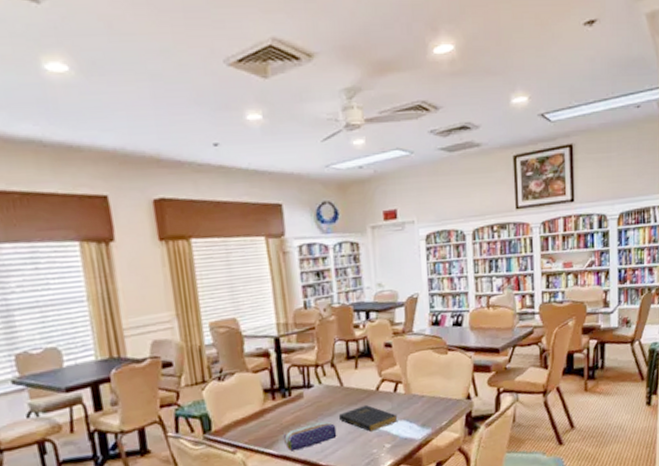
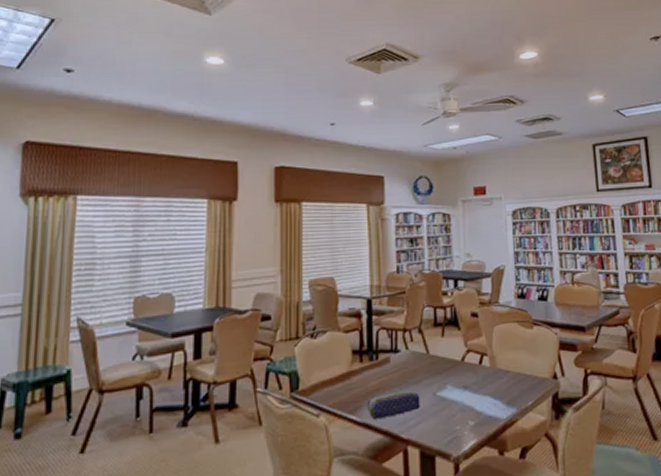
book: present [339,404,398,432] -> none [424,375,483,405]

